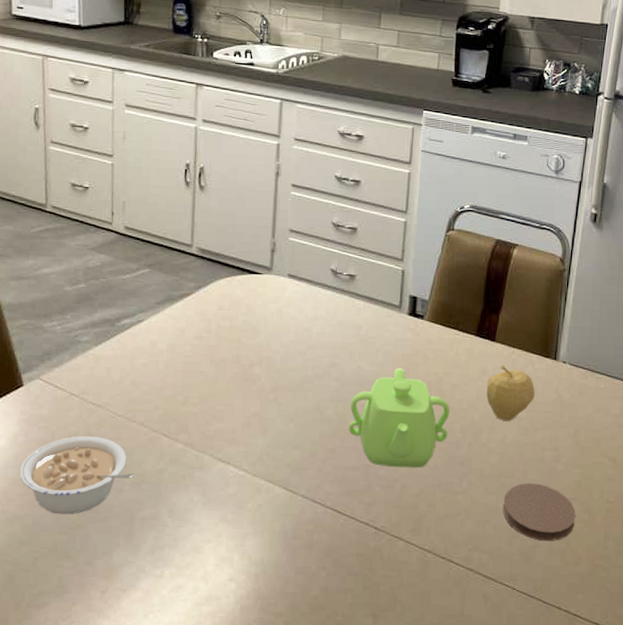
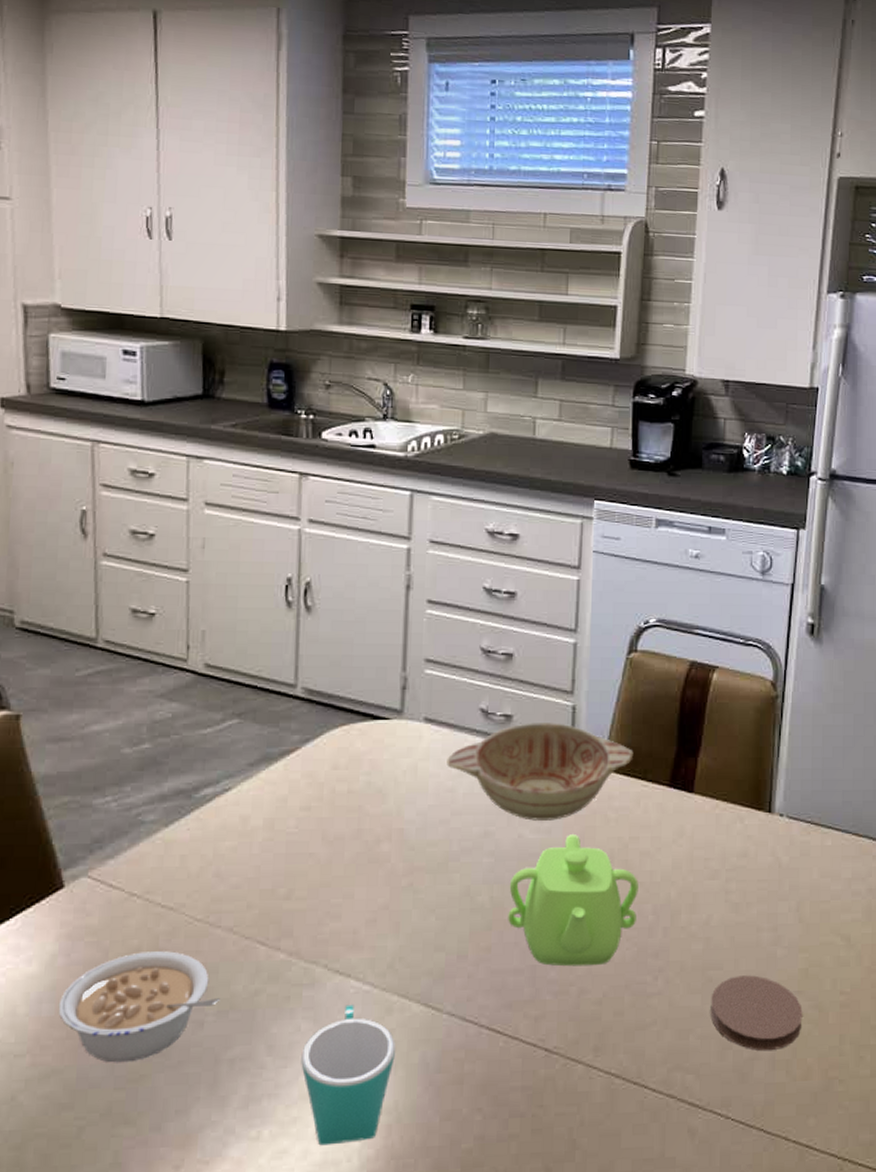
mug: none [193,484,263,585] -> present [301,1004,395,1146]
decorative bowl: none [304,281,449,357] -> present [447,723,634,821]
fruit: present [486,365,535,421] -> none [684,823,746,896]

